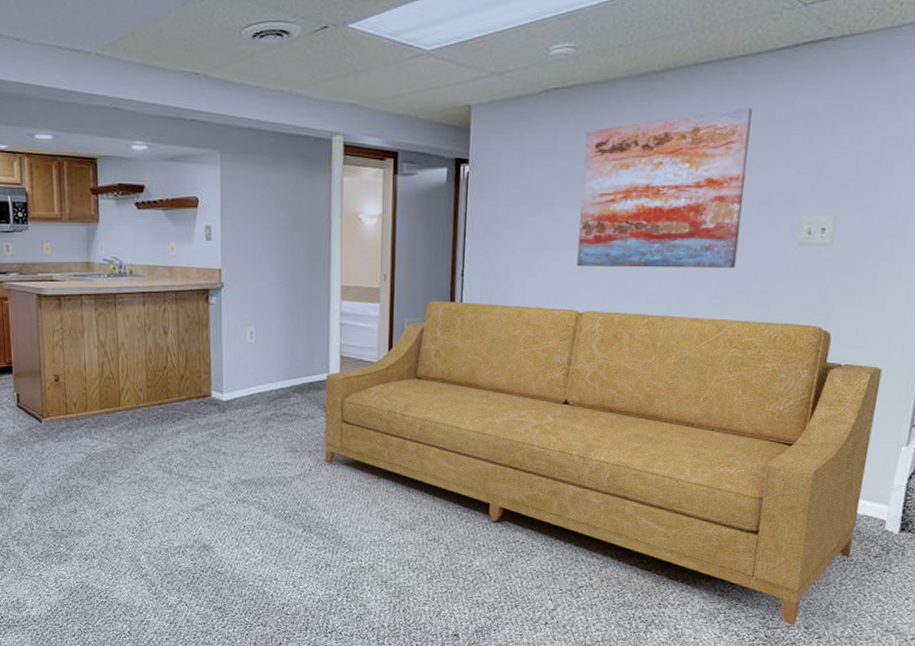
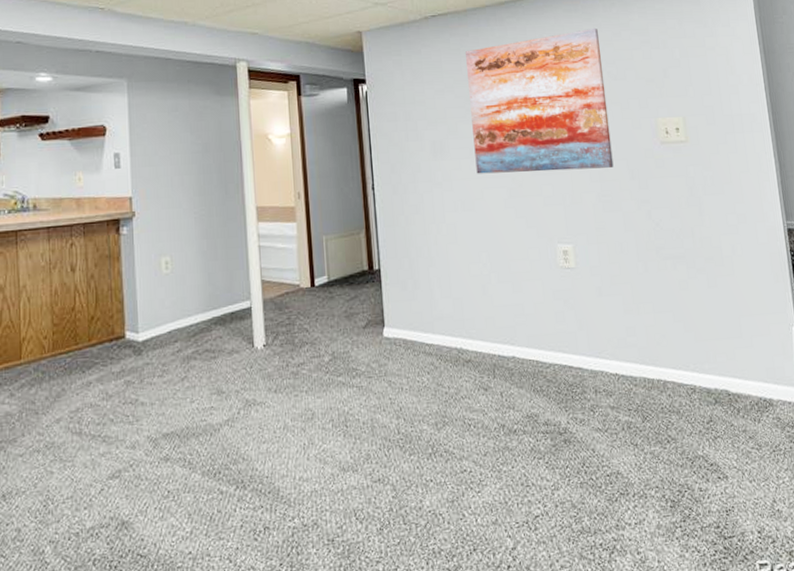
sofa: present [324,300,883,626] -> none [248,215,778,532]

